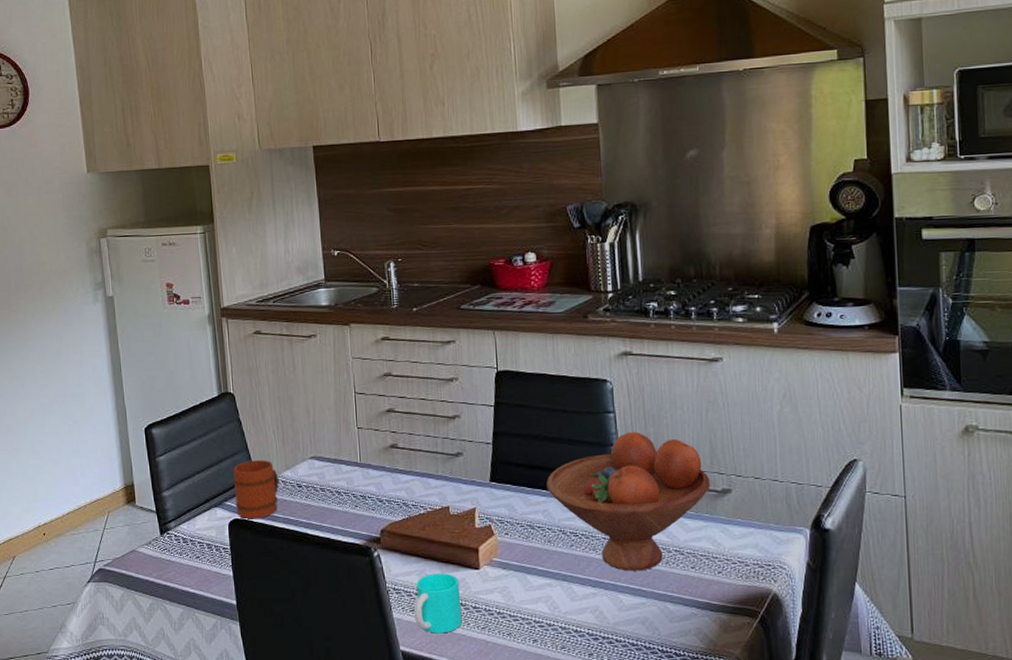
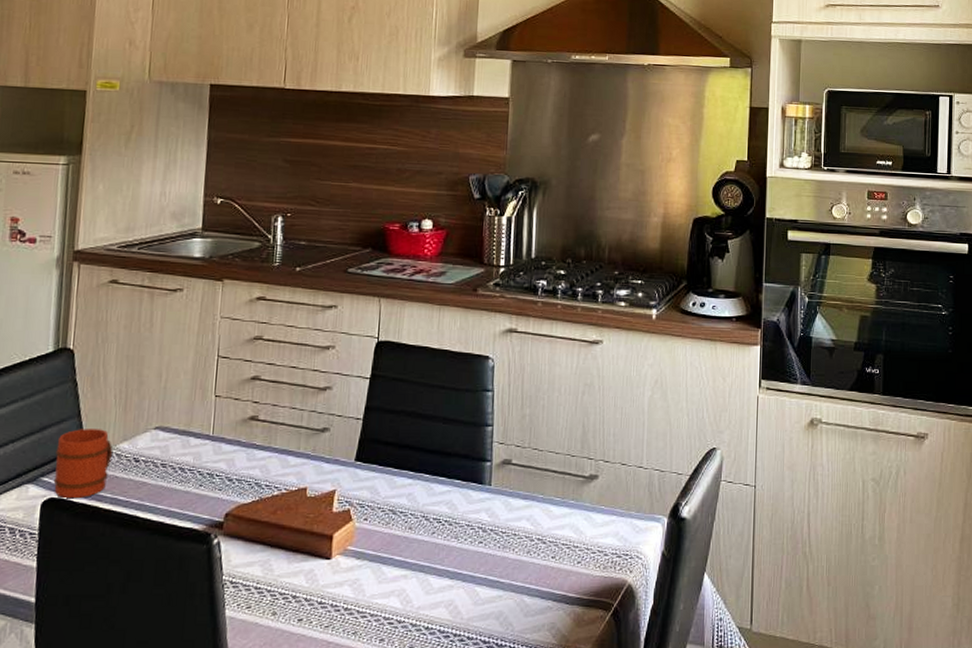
cup: present [413,573,462,634] -> none [250,564,306,634]
fruit bowl: present [546,432,711,571] -> none [414,412,579,561]

